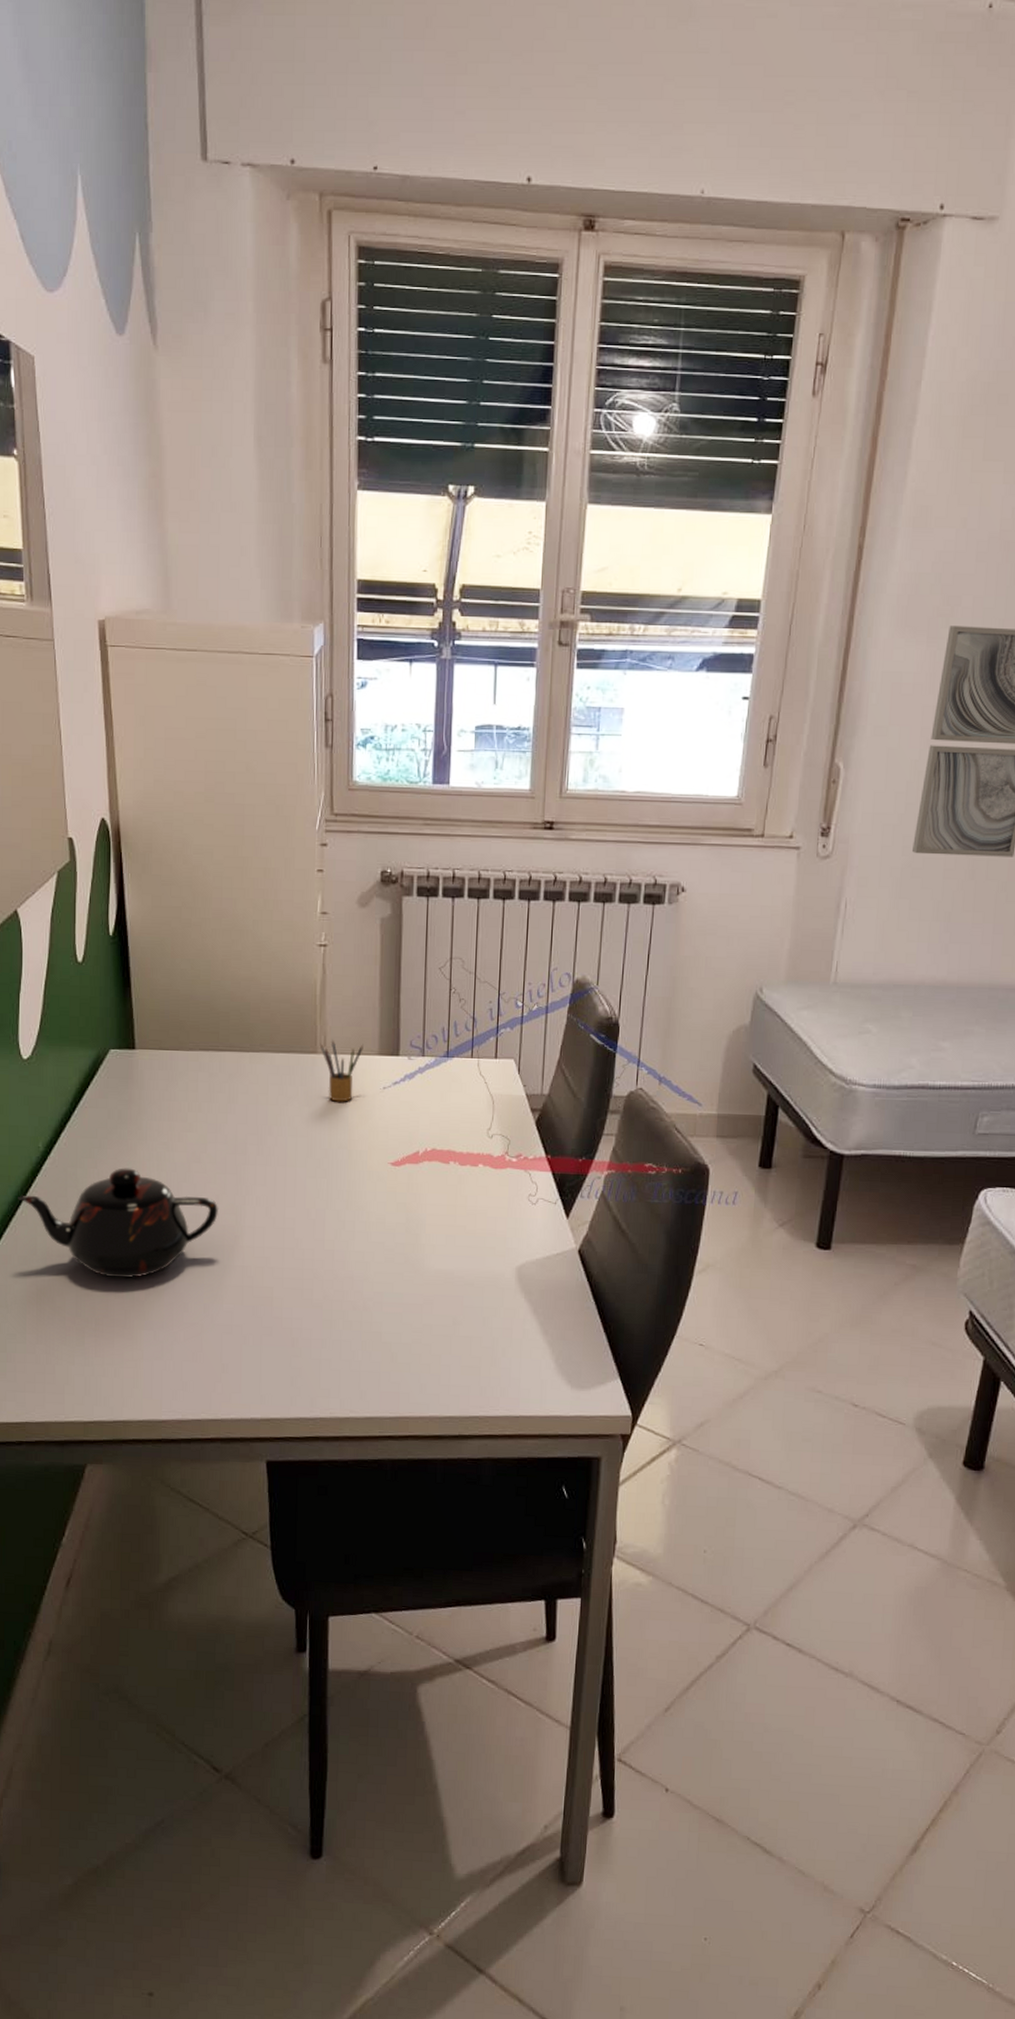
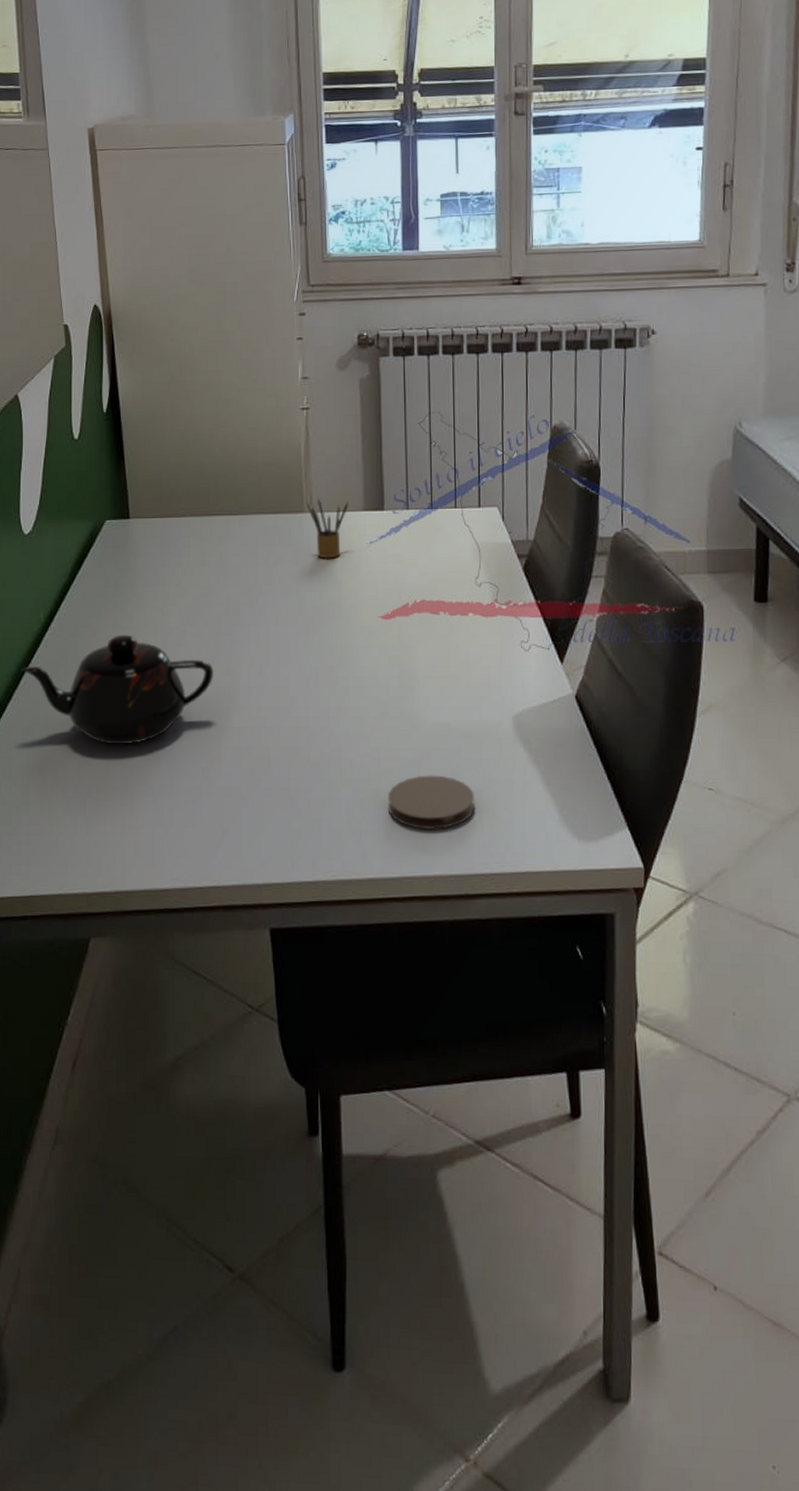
coaster: none [389,1320,474,1374] -> present [388,775,475,831]

